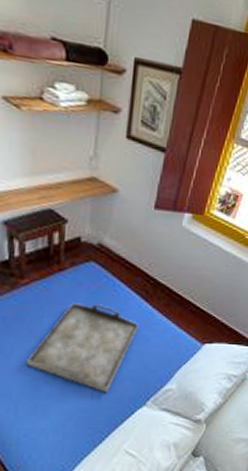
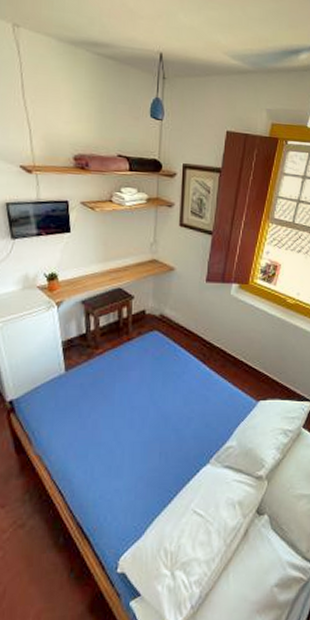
serving tray: present [27,303,138,393] -> none [102,369,198,452]

